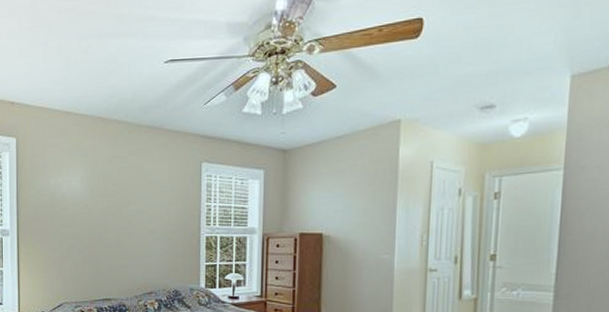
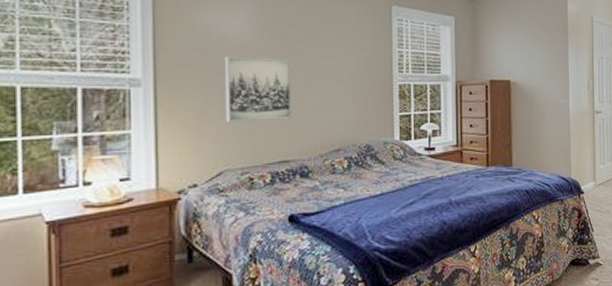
wall art: none [64,211,114,266] -> present [224,56,292,123]

